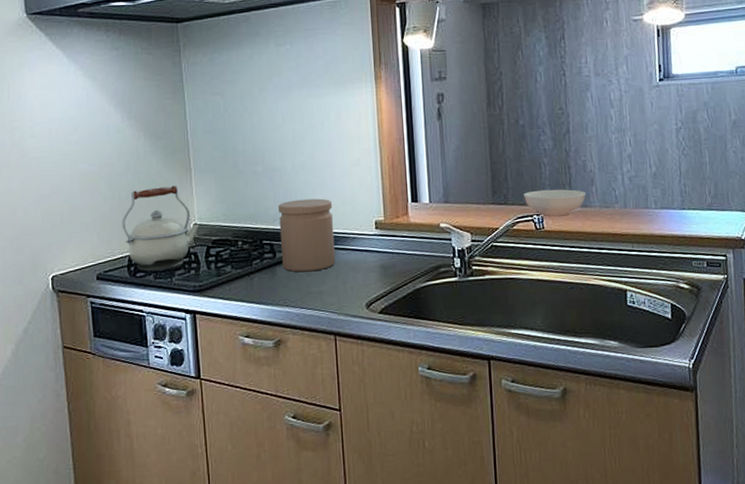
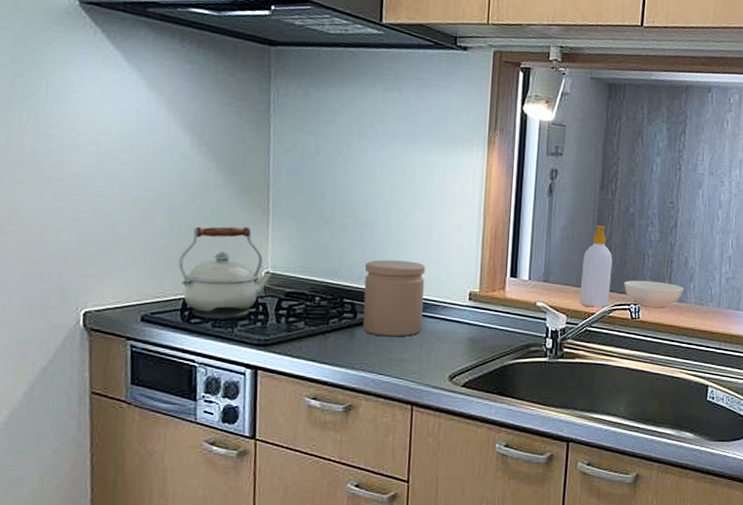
soap bottle: none [479,141,511,223] -> present [579,225,613,308]

